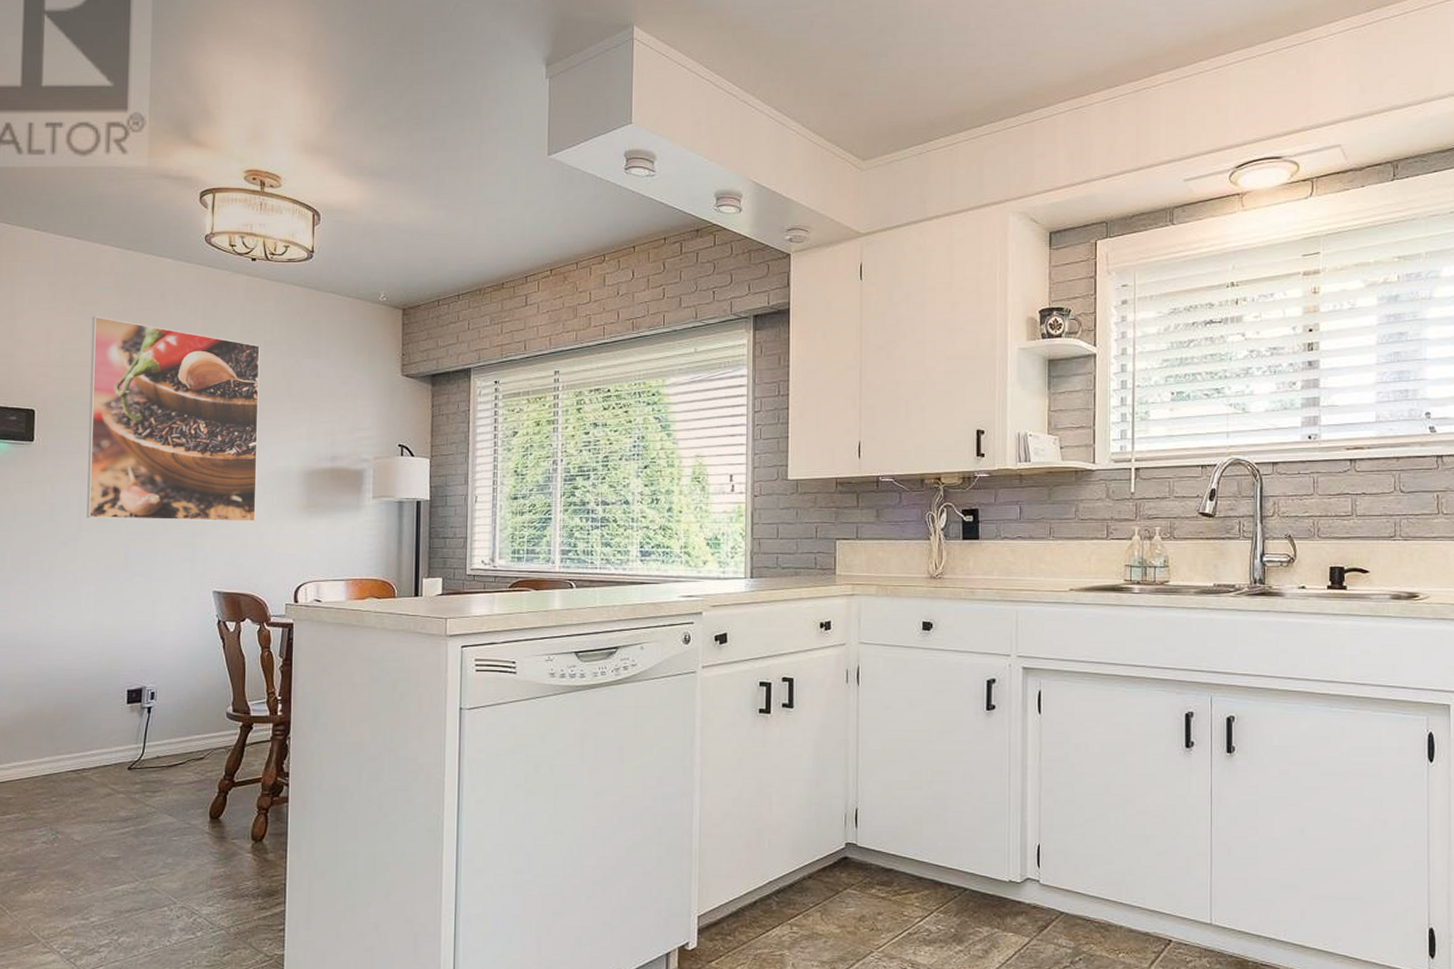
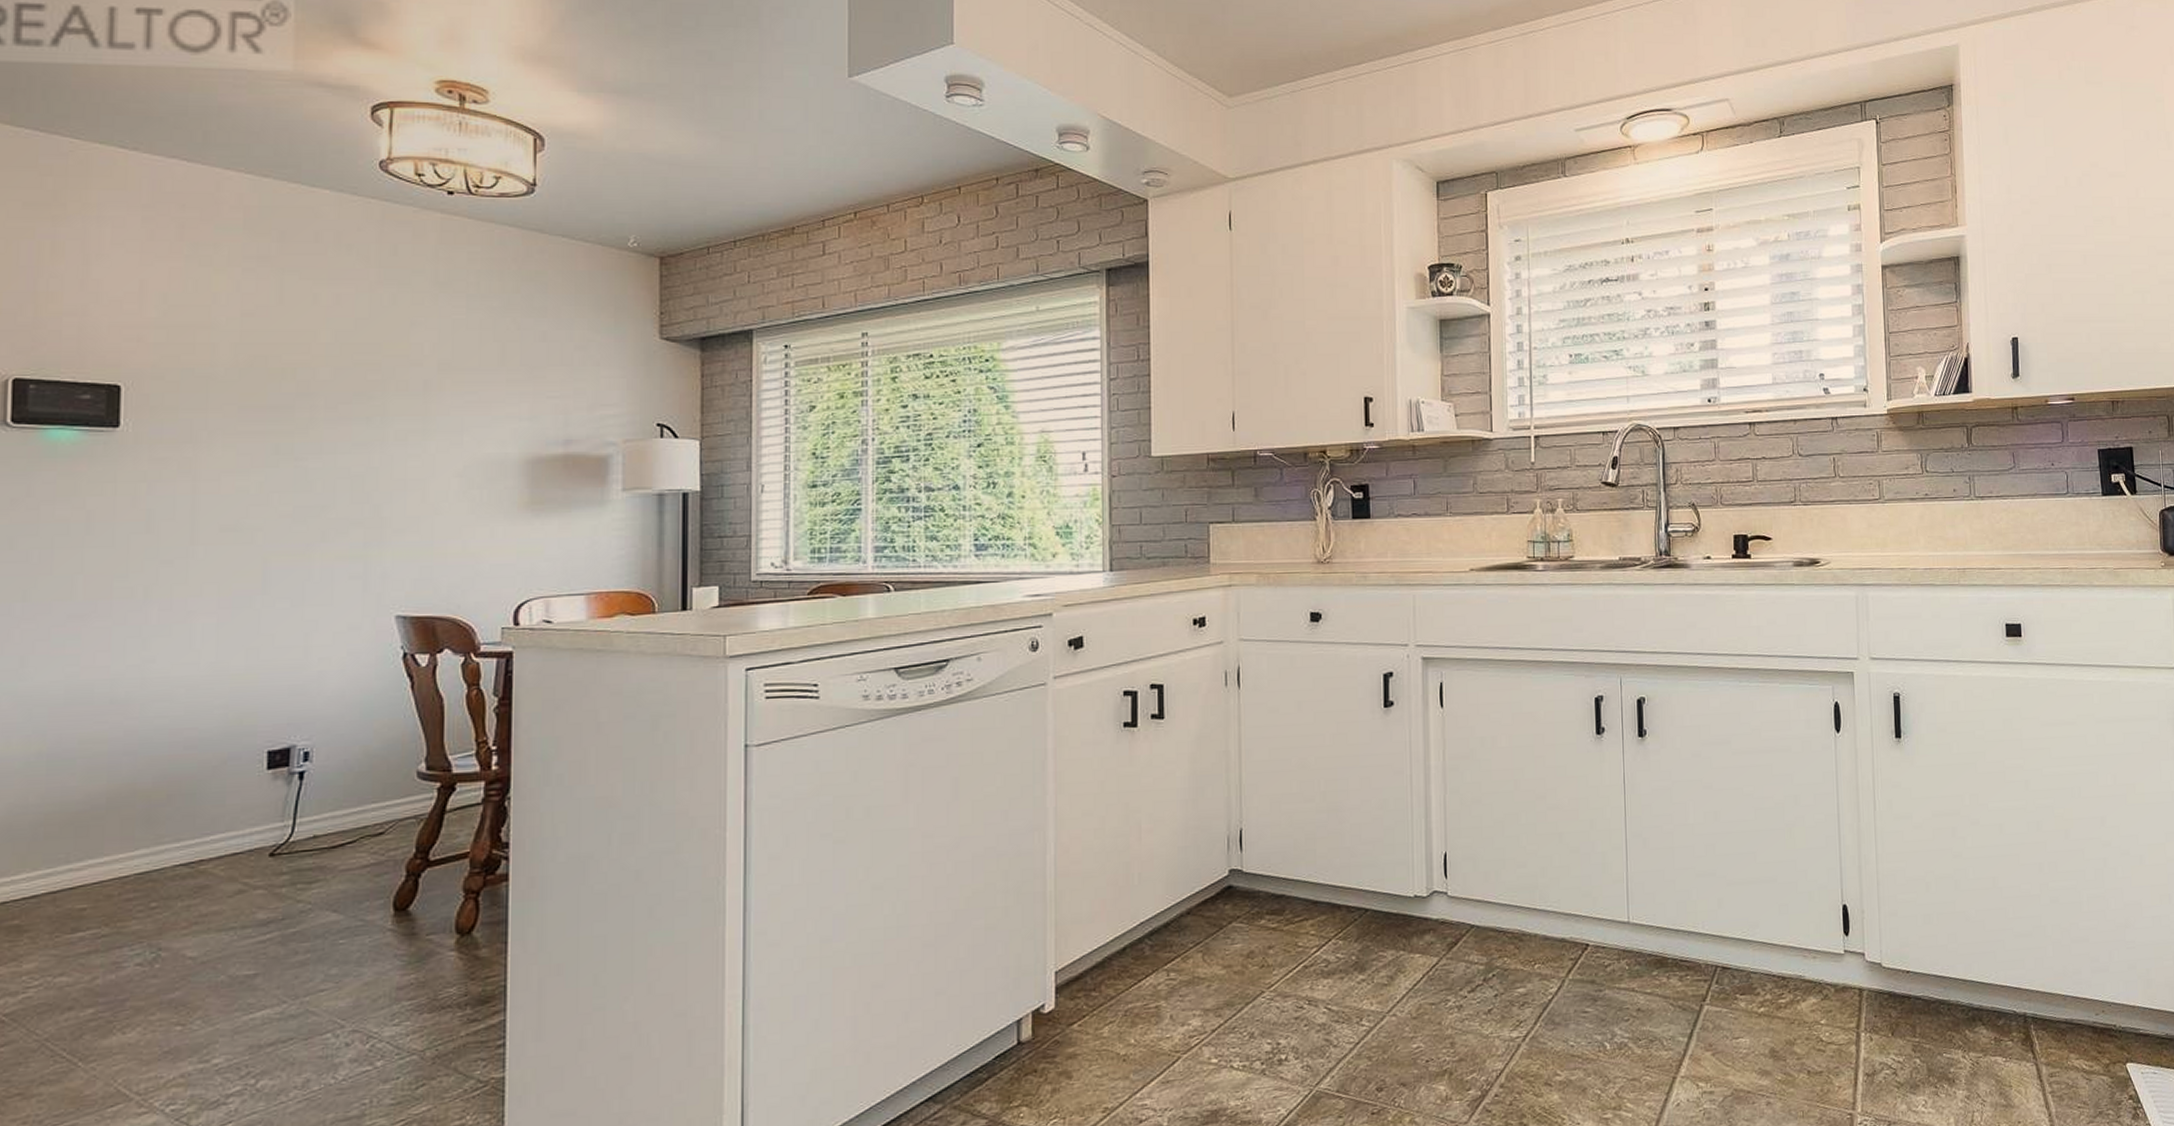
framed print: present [86,316,260,523] -> none [203,262,461,528]

